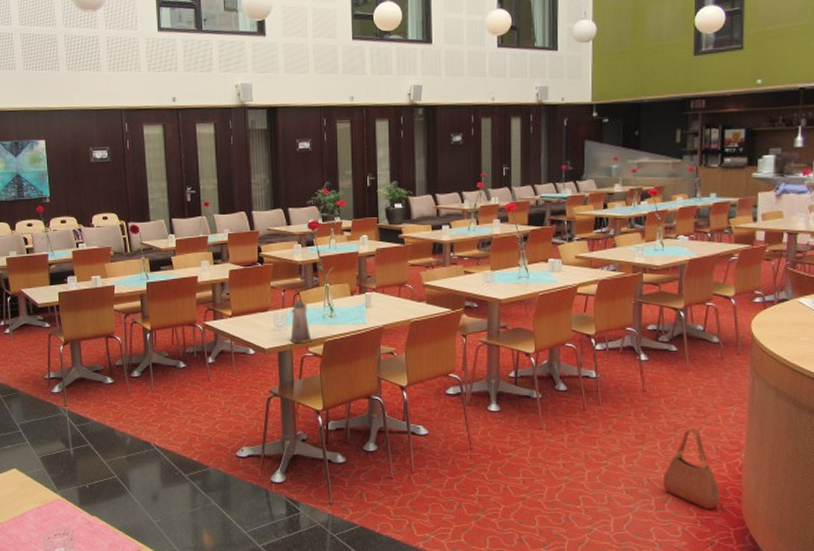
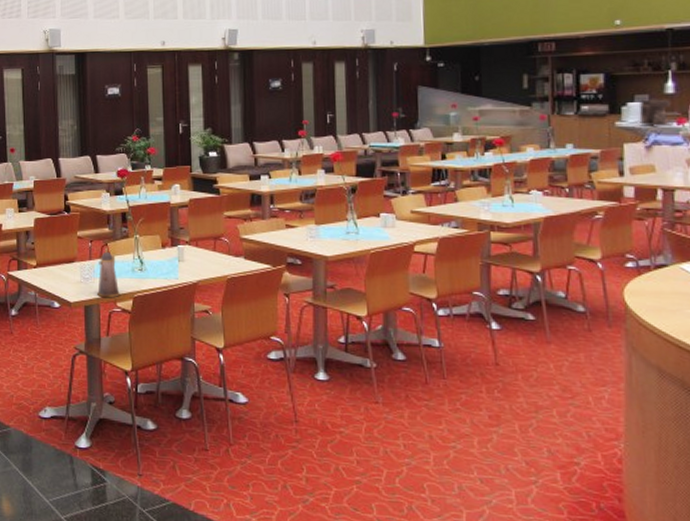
handbag: present [663,428,721,510] -> none [525,410,597,509]

